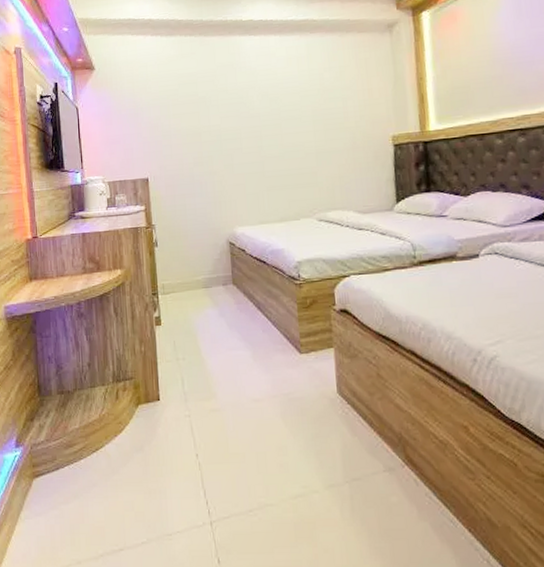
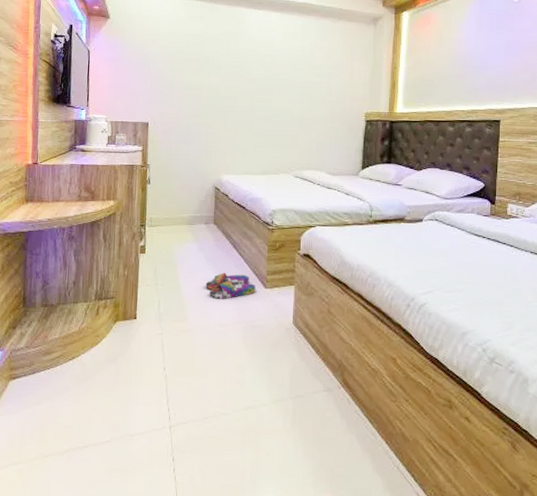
slippers: none [231,339,289,371] -> present [205,272,256,299]

